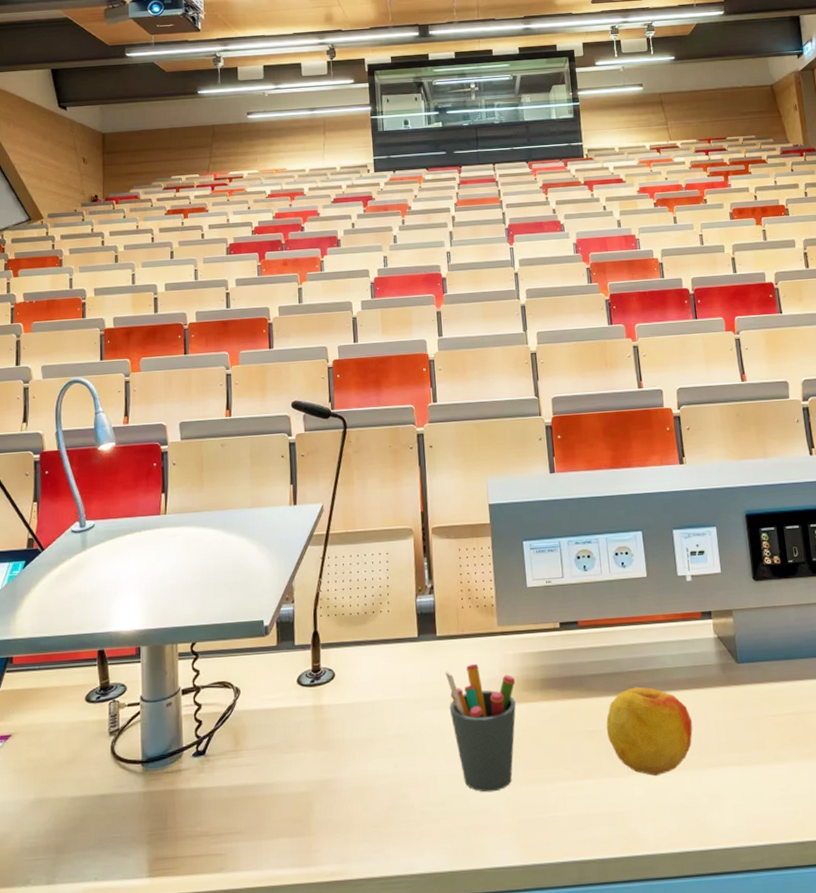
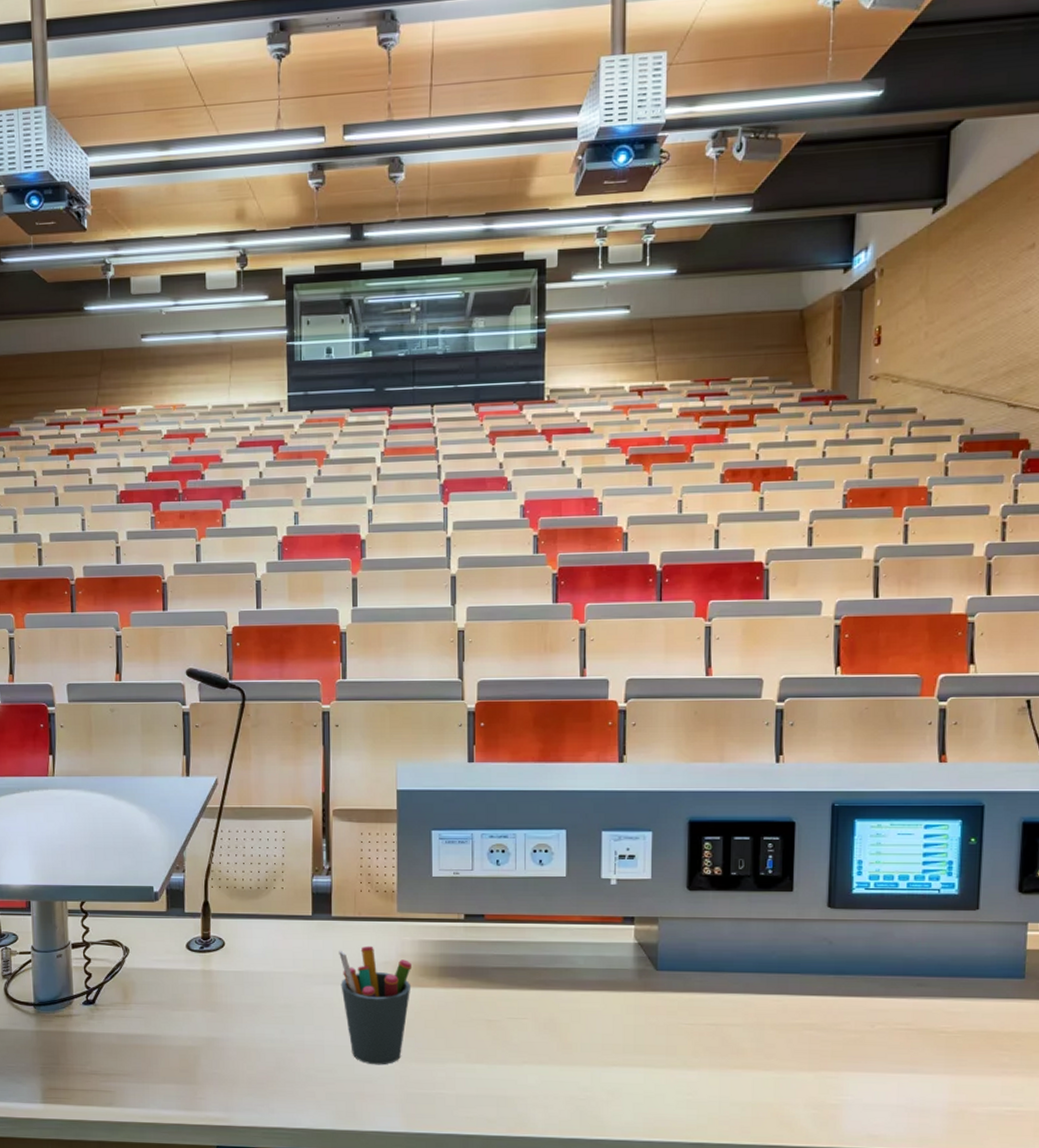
apple: present [606,686,693,777] -> none [504,983,598,1068]

